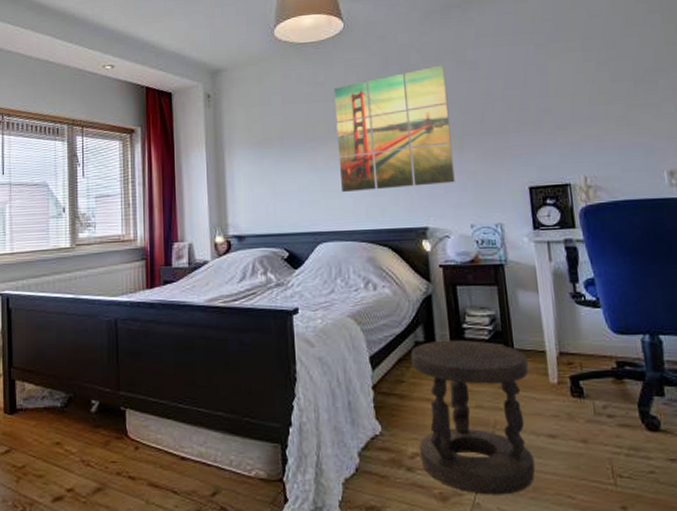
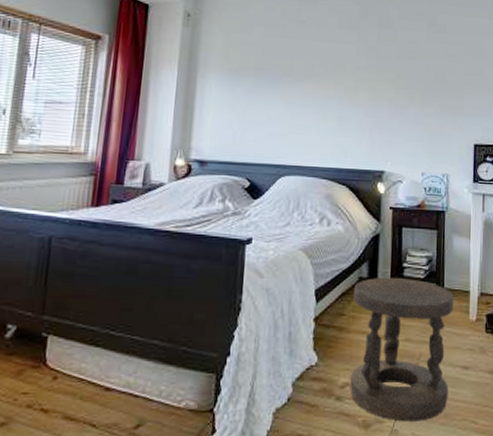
wall art: present [334,65,455,193] -> none [310,23,417,133]

